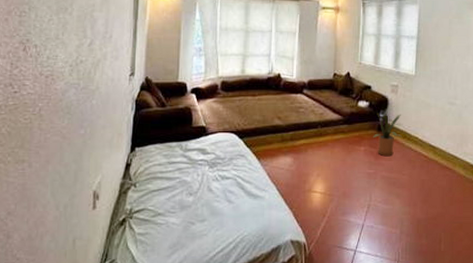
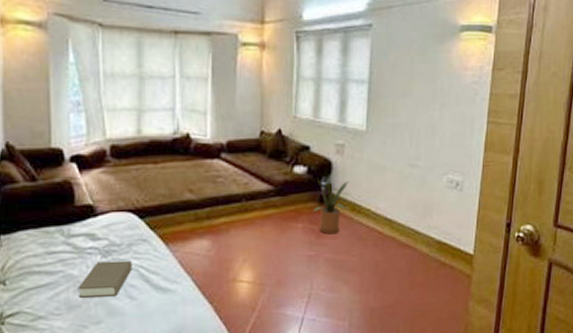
book: none [189,171,232,200] -> present [78,260,133,298]

